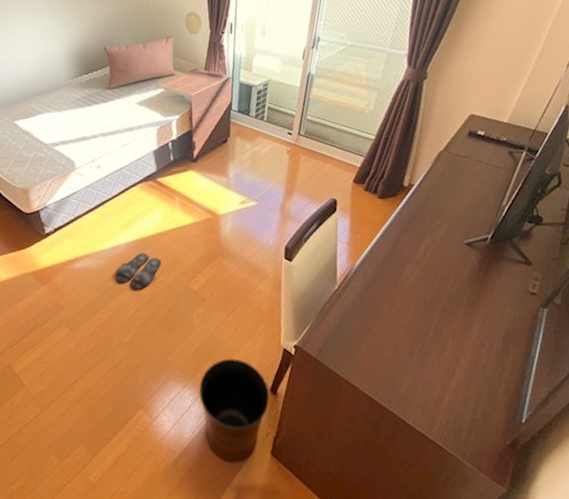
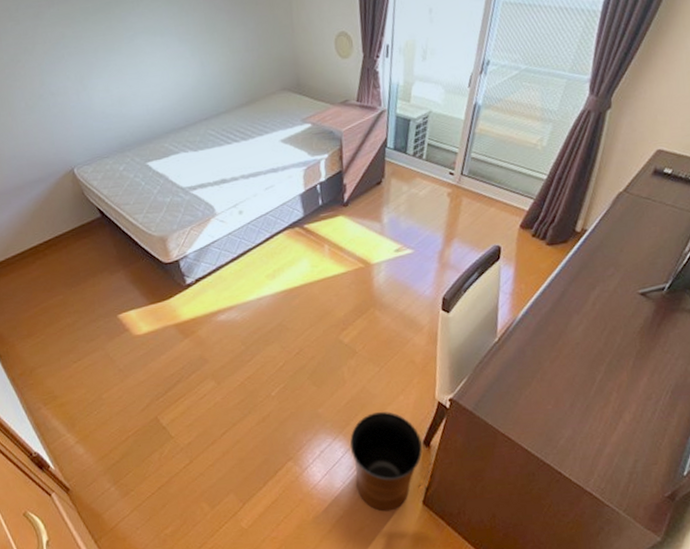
pillow: present [103,35,176,89] -> none [241,60,325,125]
slippers: present [115,253,161,290] -> none [261,304,310,343]

